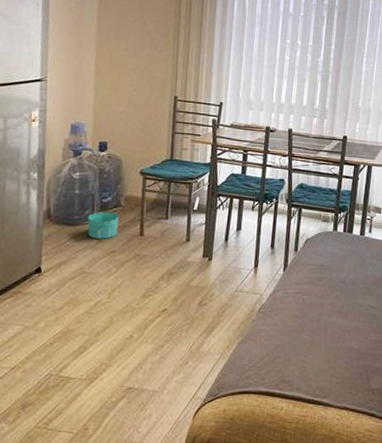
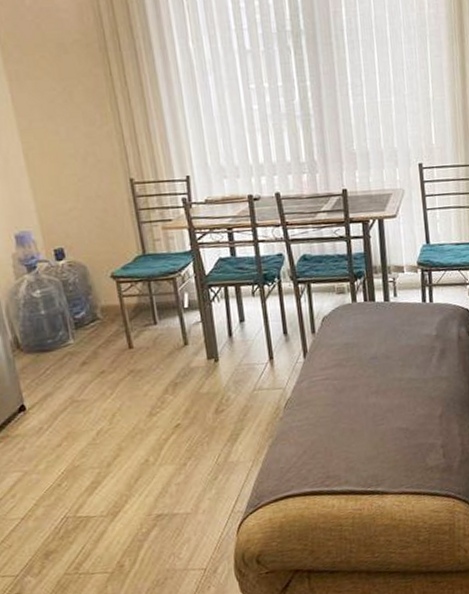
basket: present [87,211,119,239] -> none [63,327,102,362]

